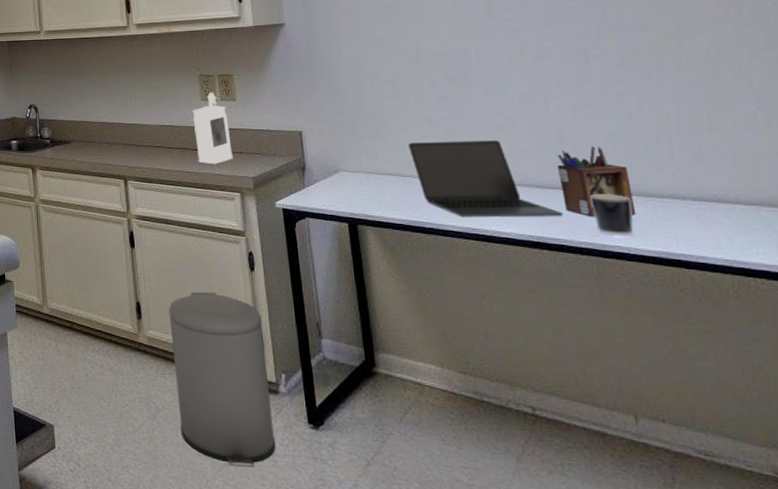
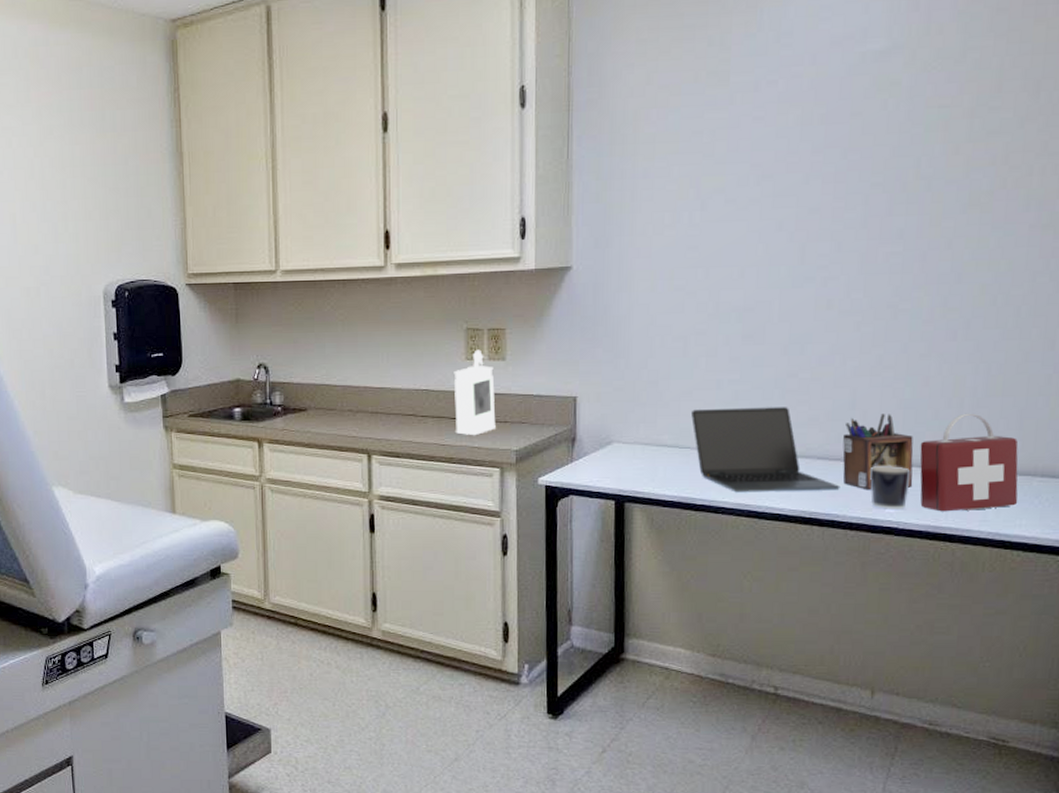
pedal bin: present [168,291,276,468] -> none [408,579,511,762]
first-aid kit: none [636,146,750,239] -> present [920,413,1019,512]

